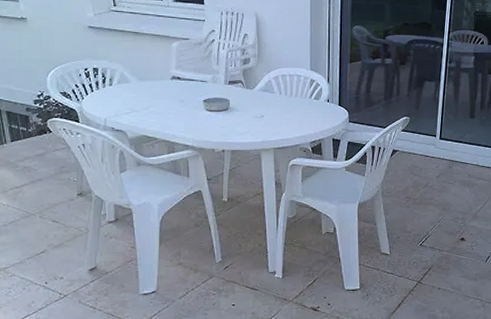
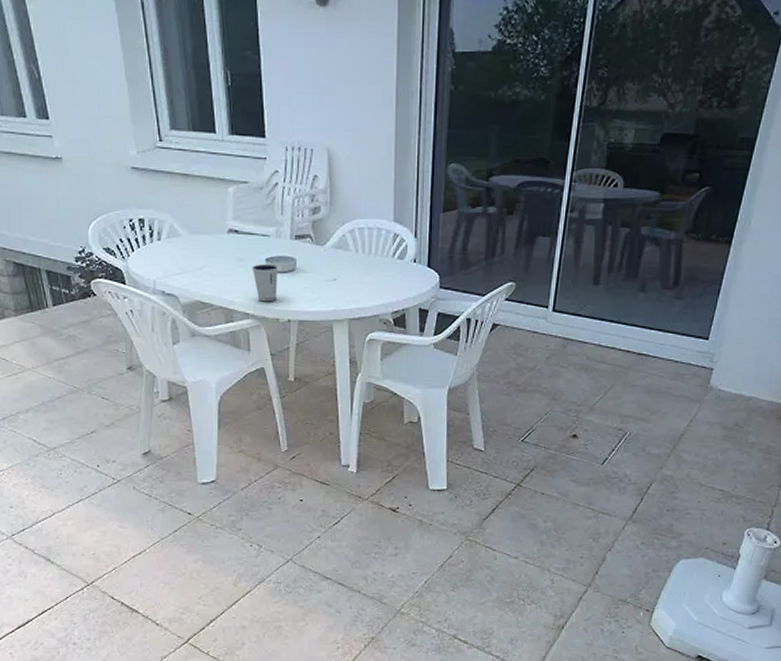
dixie cup: none [191,105,215,135] -> present [251,264,279,302]

